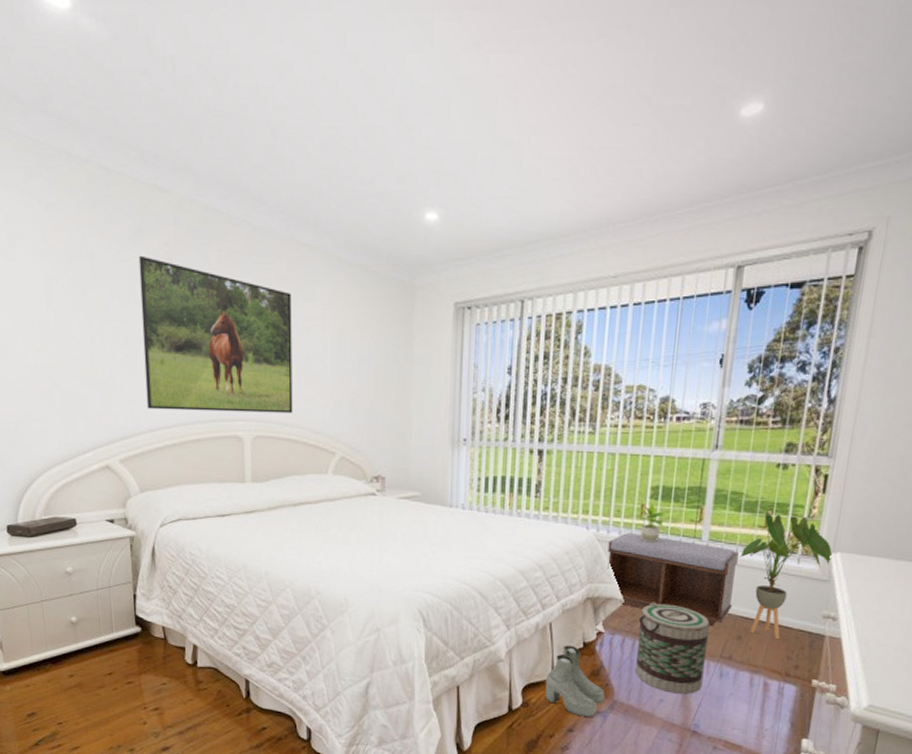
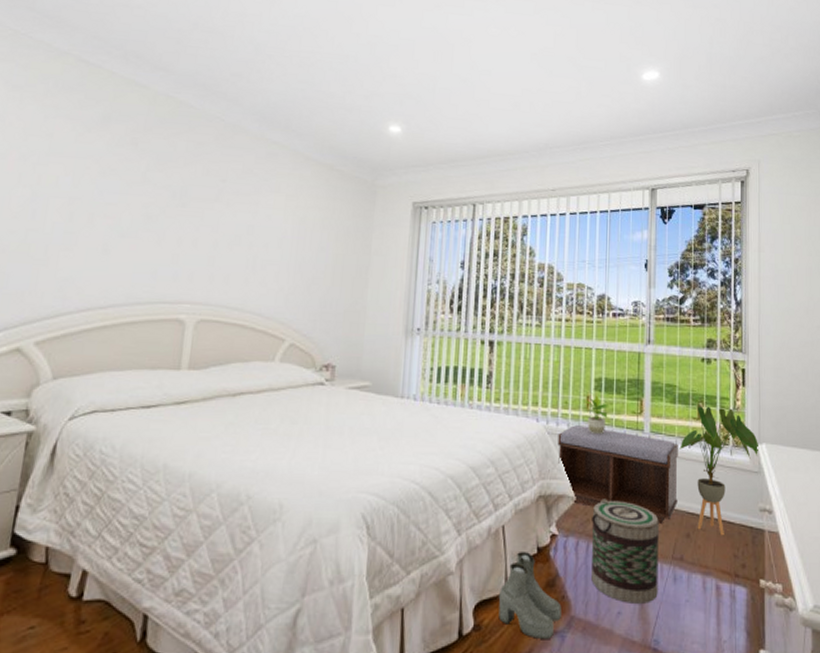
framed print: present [138,255,293,414] -> none [80,139,256,298]

